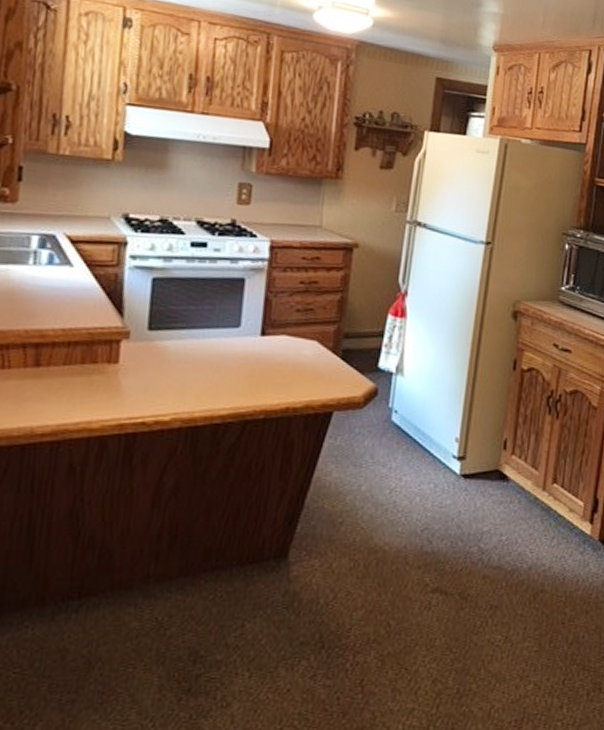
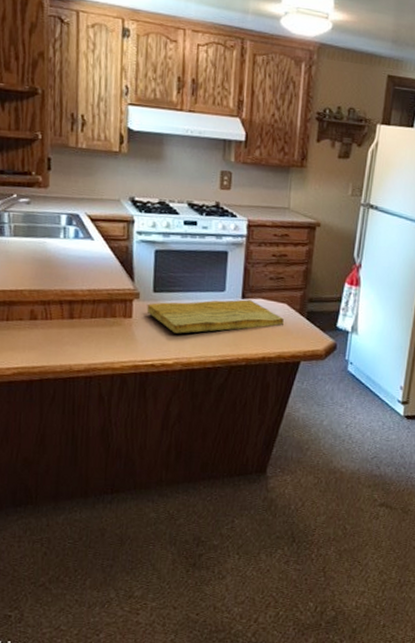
cutting board: none [138,336,313,382] -> present [146,299,284,334]

